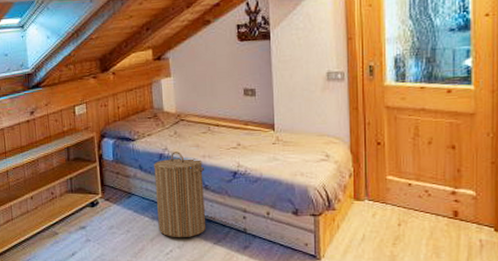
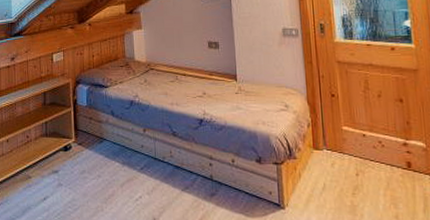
laundry hamper: present [154,152,207,238] -> none [125,99,175,184]

